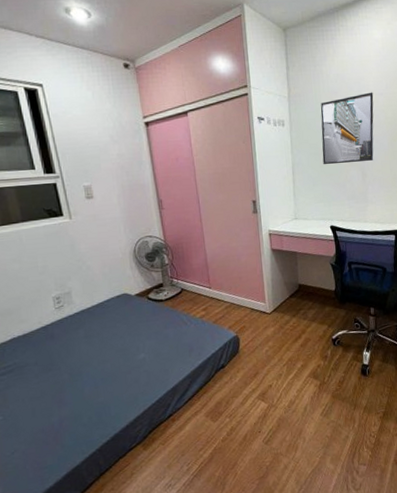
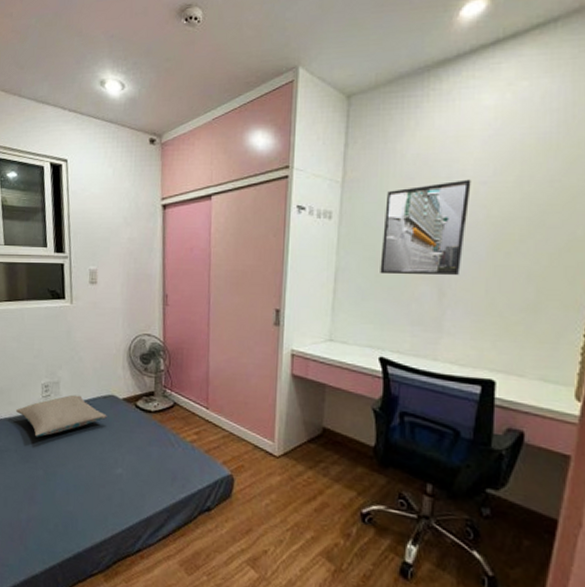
pillow: none [30,299,123,346] -> present [16,394,107,437]

